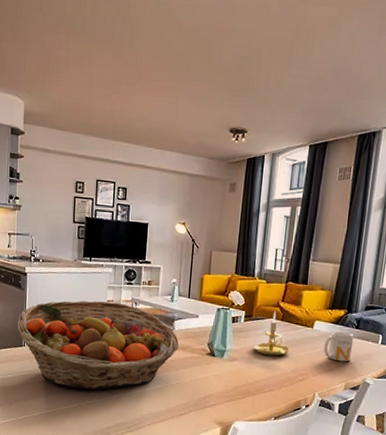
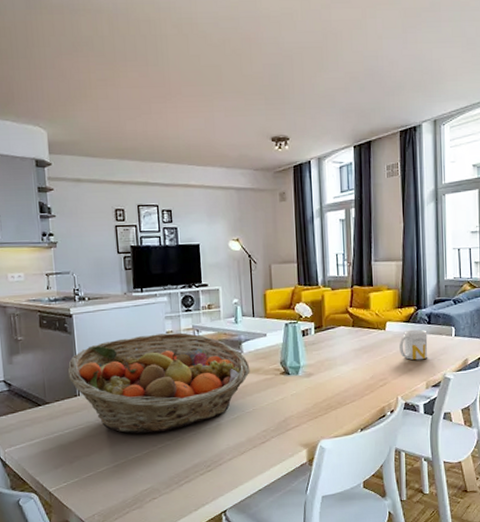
candle holder: present [253,311,289,356] -> none [328,318,365,365]

